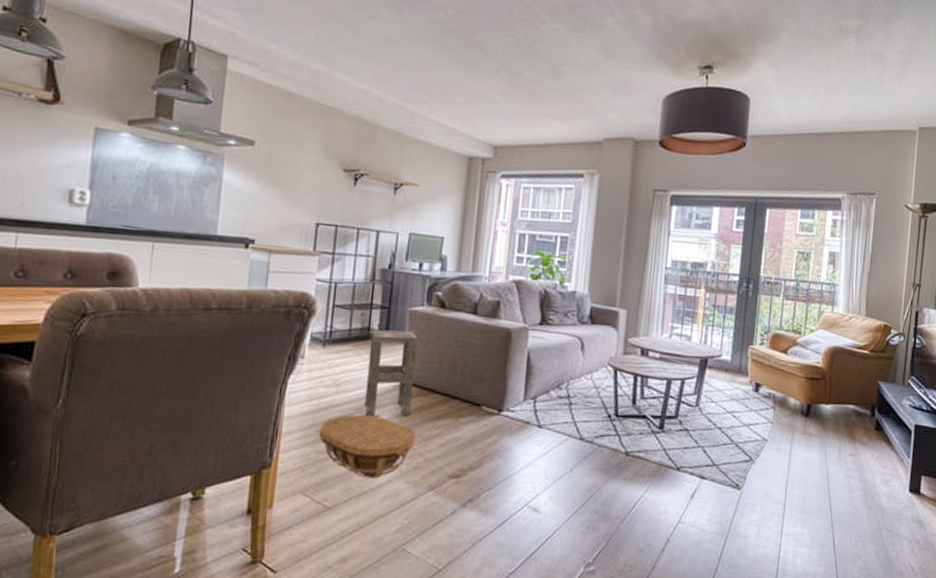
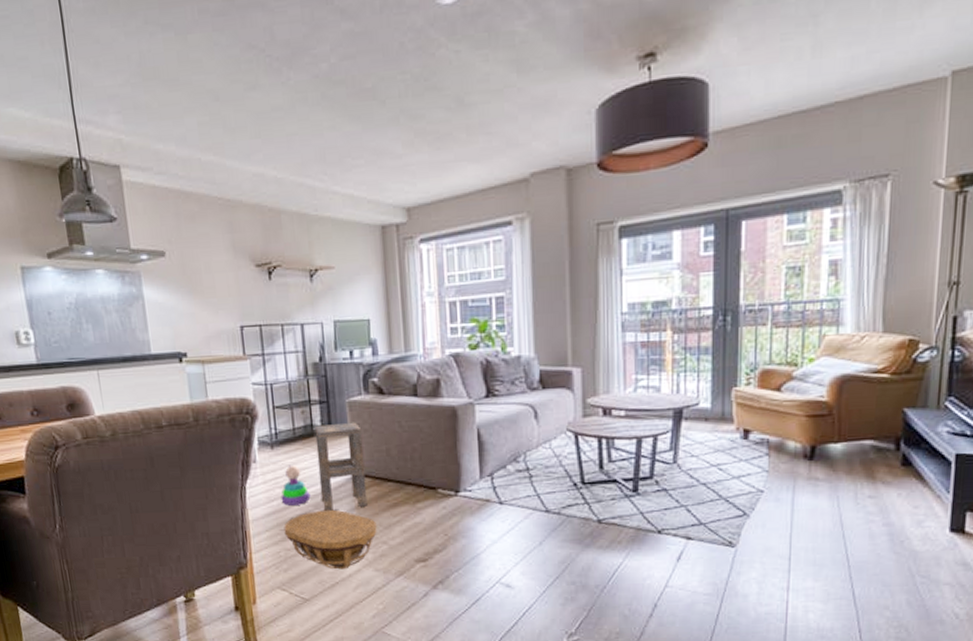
stacking toy: none [322,364,354,407] -> present [281,464,311,506]

